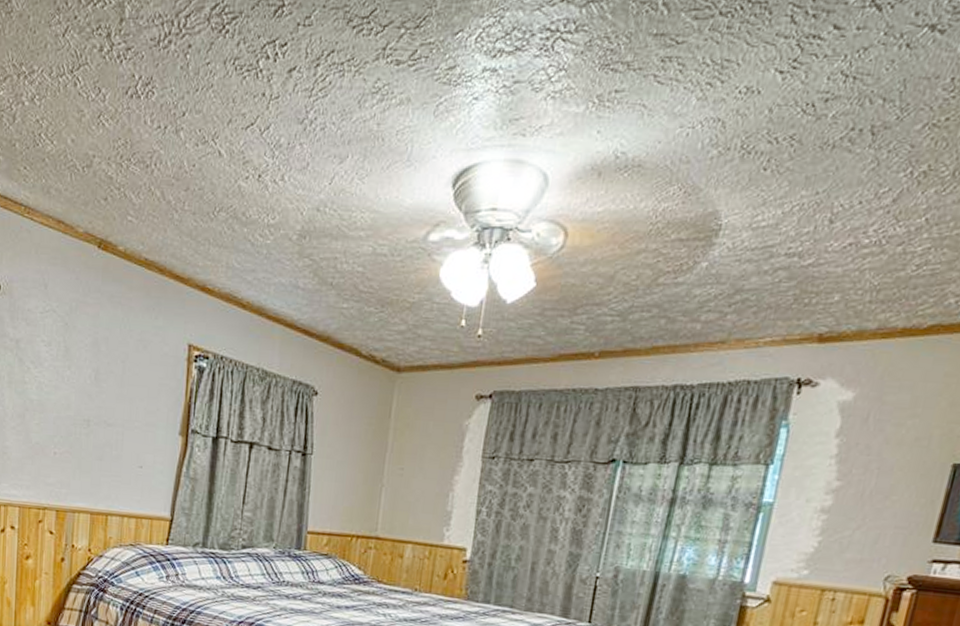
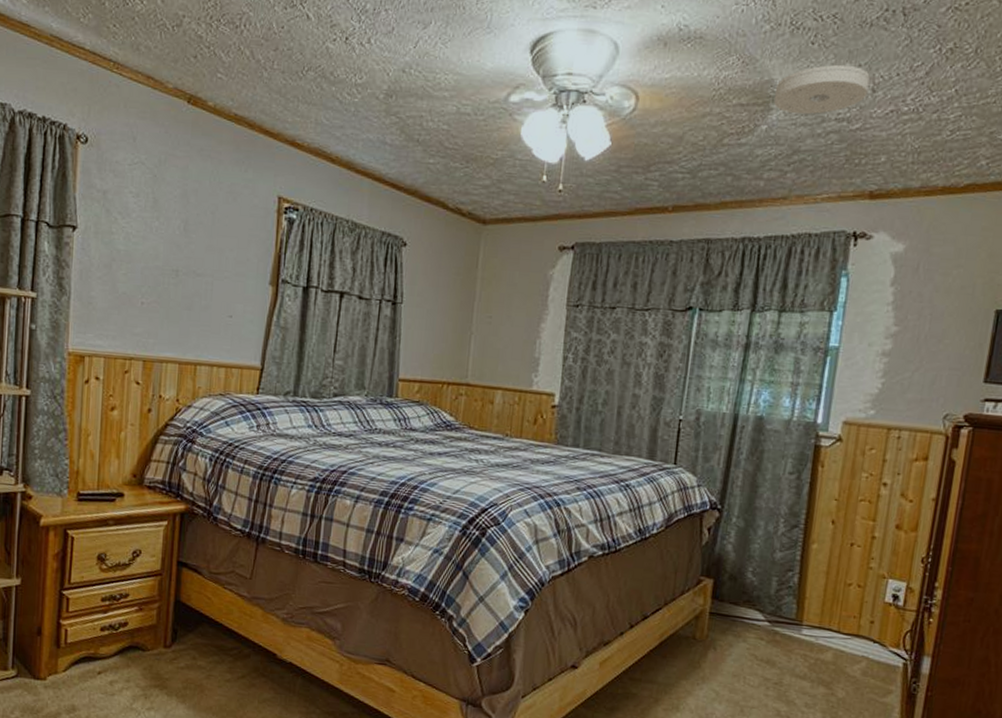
smoke detector: none [716,192,828,250] -> present [773,64,870,115]

